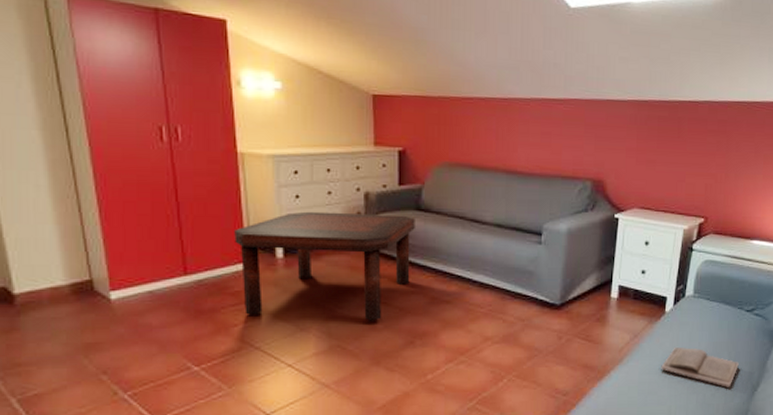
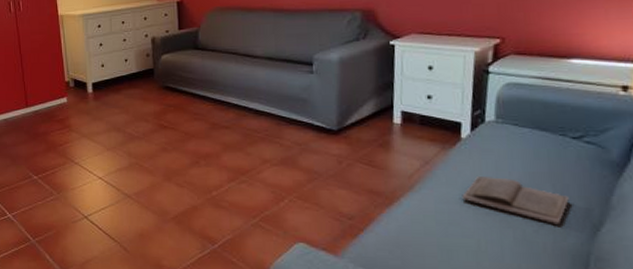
coffee table: present [234,211,415,321] -> none [58,54,194,143]

